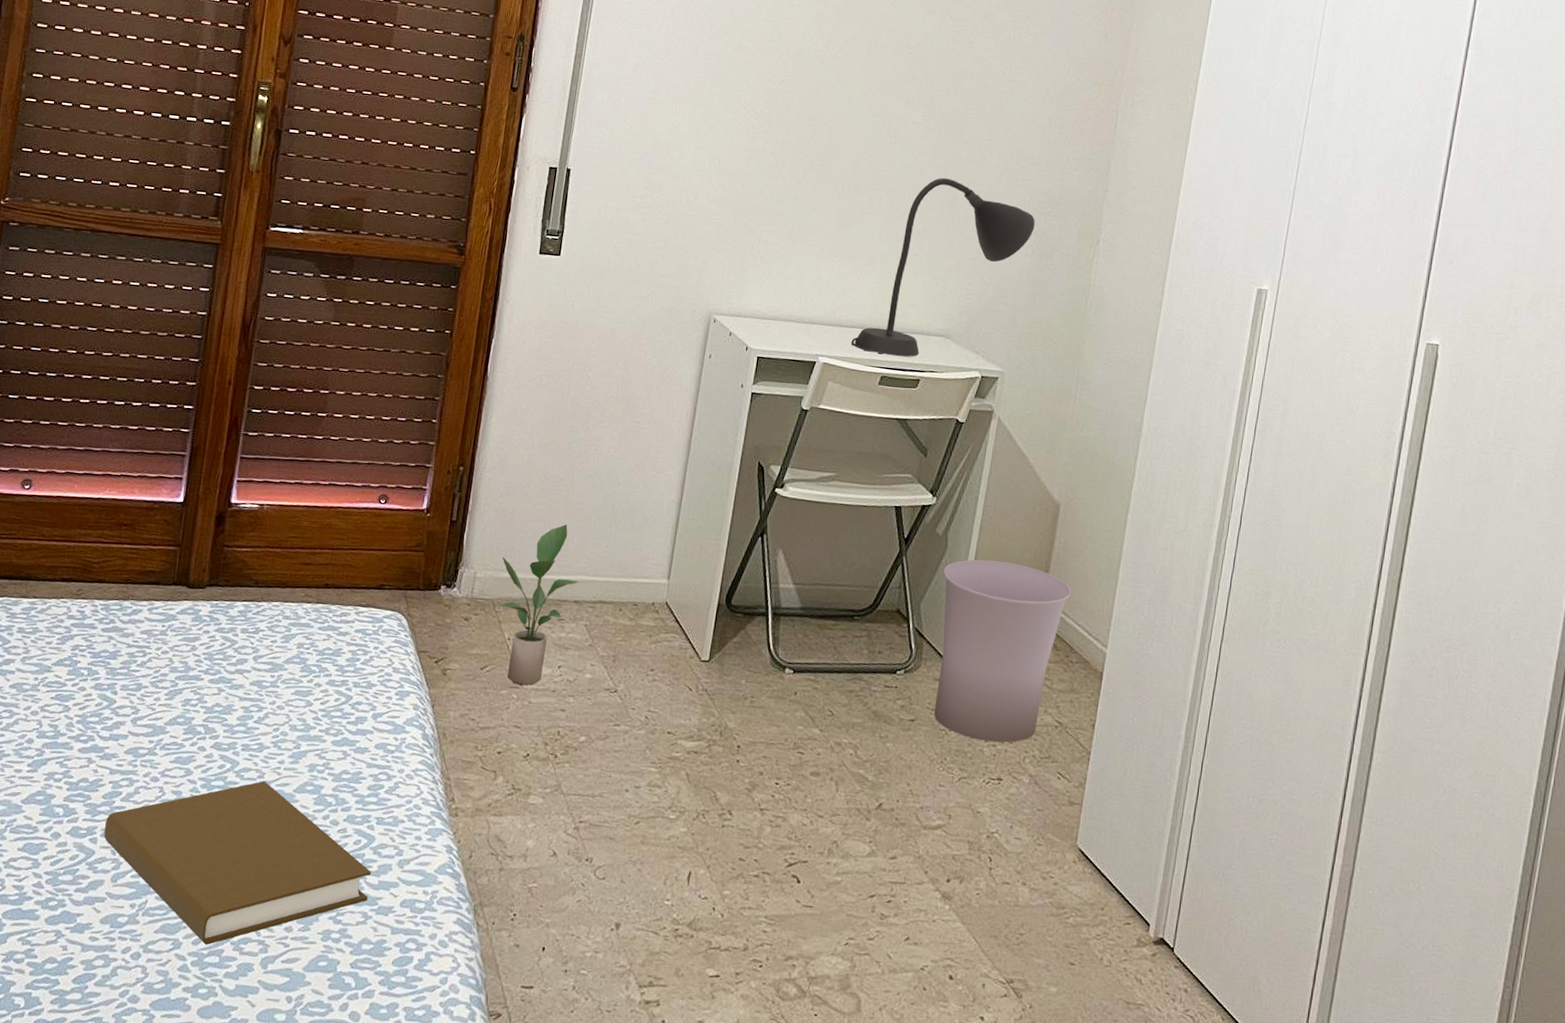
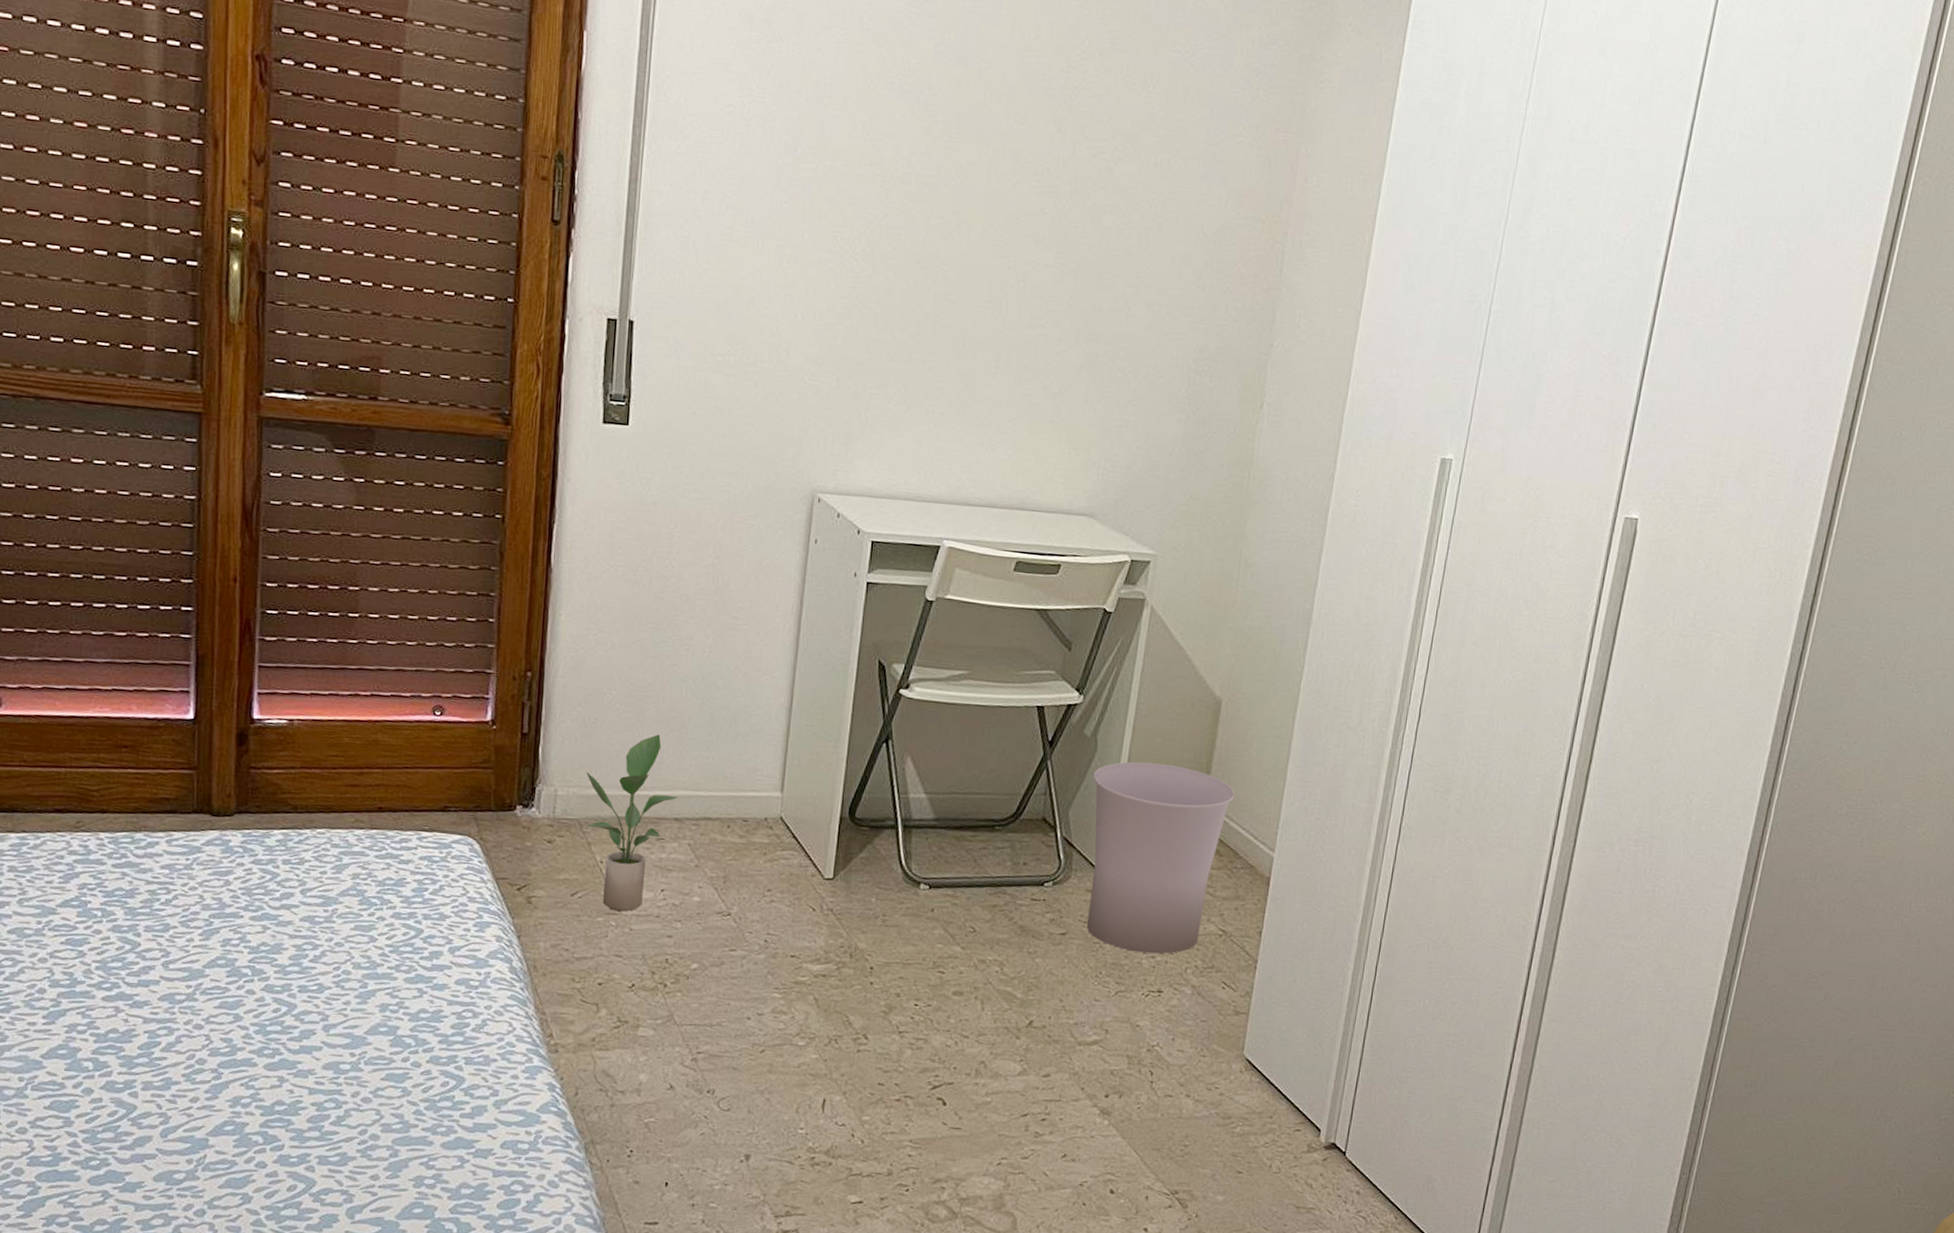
book: present [104,780,372,945] -> none [145,1023,465,1197]
desk lamp: present [851,178,1035,357] -> none [980,331,1190,540]

